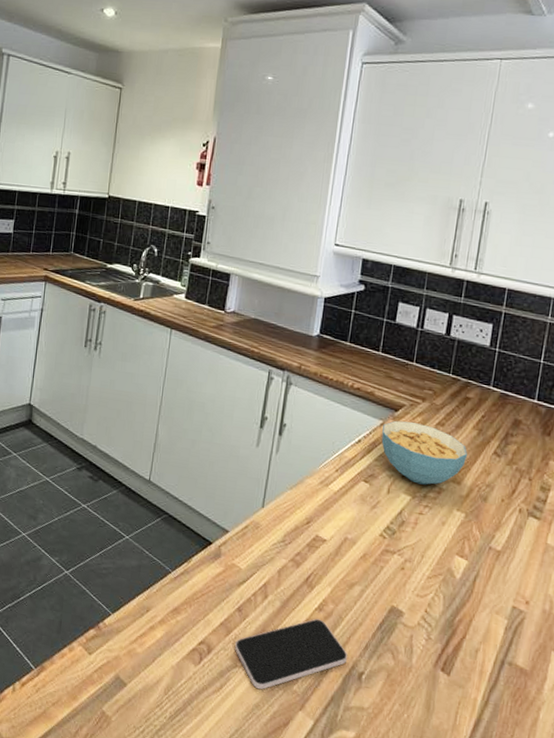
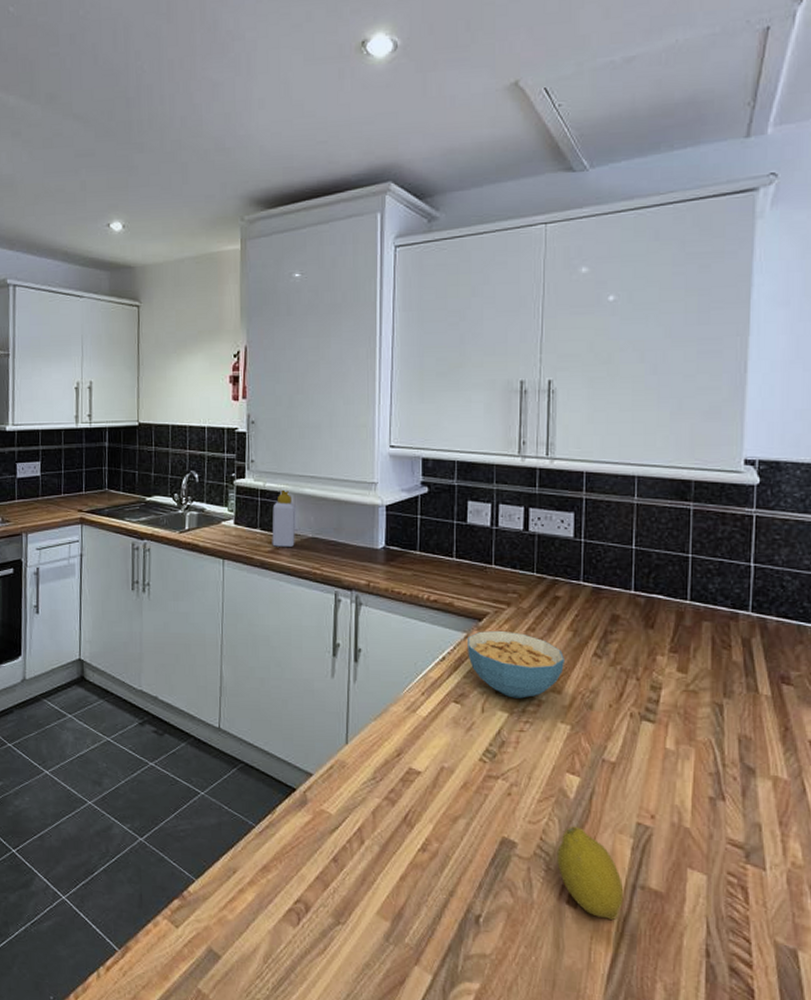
soap bottle: none [217,273,243,325] -> present [272,491,296,547]
smartphone: present [235,618,348,690] -> none [335,860,461,947]
fruit: none [437,603,494,689] -> present [557,826,624,920]

